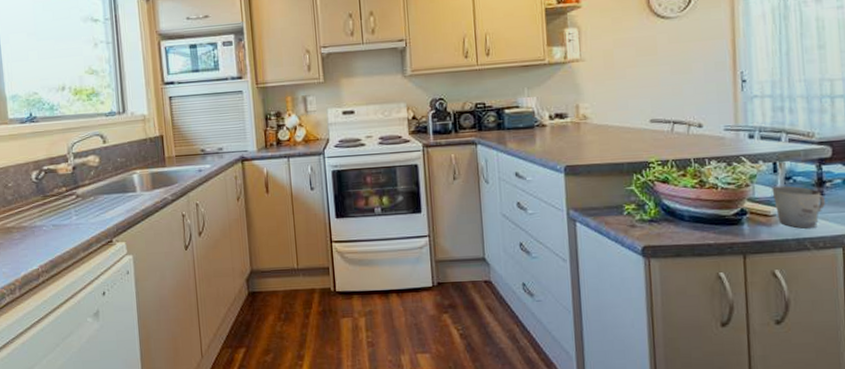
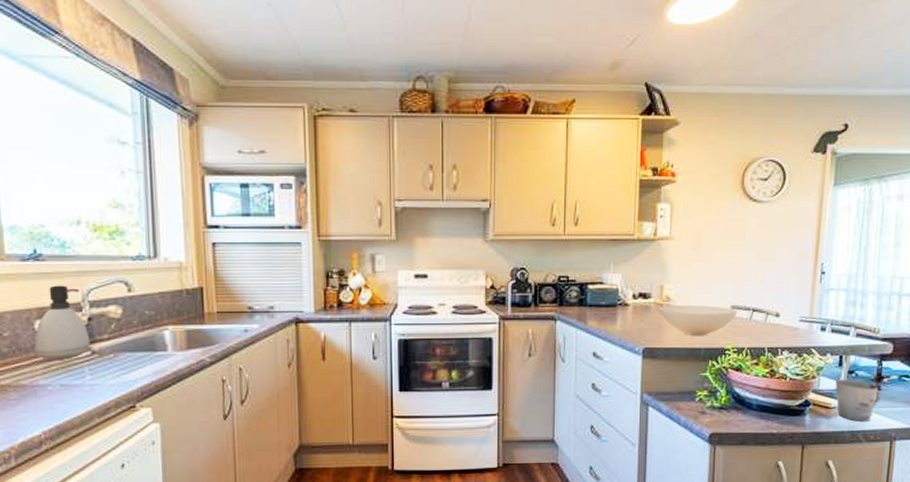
soap dispenser: none [32,141,75,205] -> present [34,285,91,360]
bowl: none [577,121,658,152] -> present [659,304,738,336]

